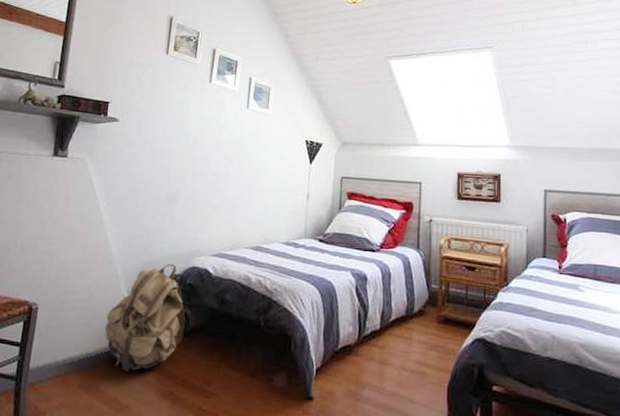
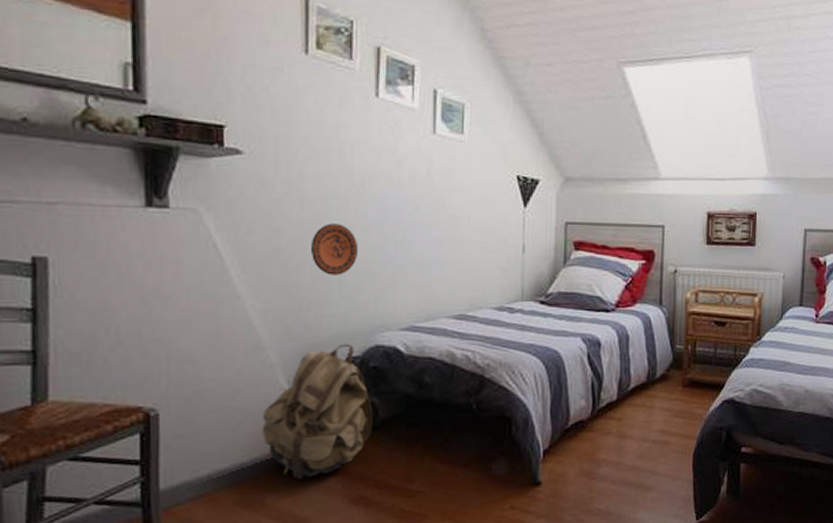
decorative plate: none [154,172,188,211] -> present [310,223,359,275]

